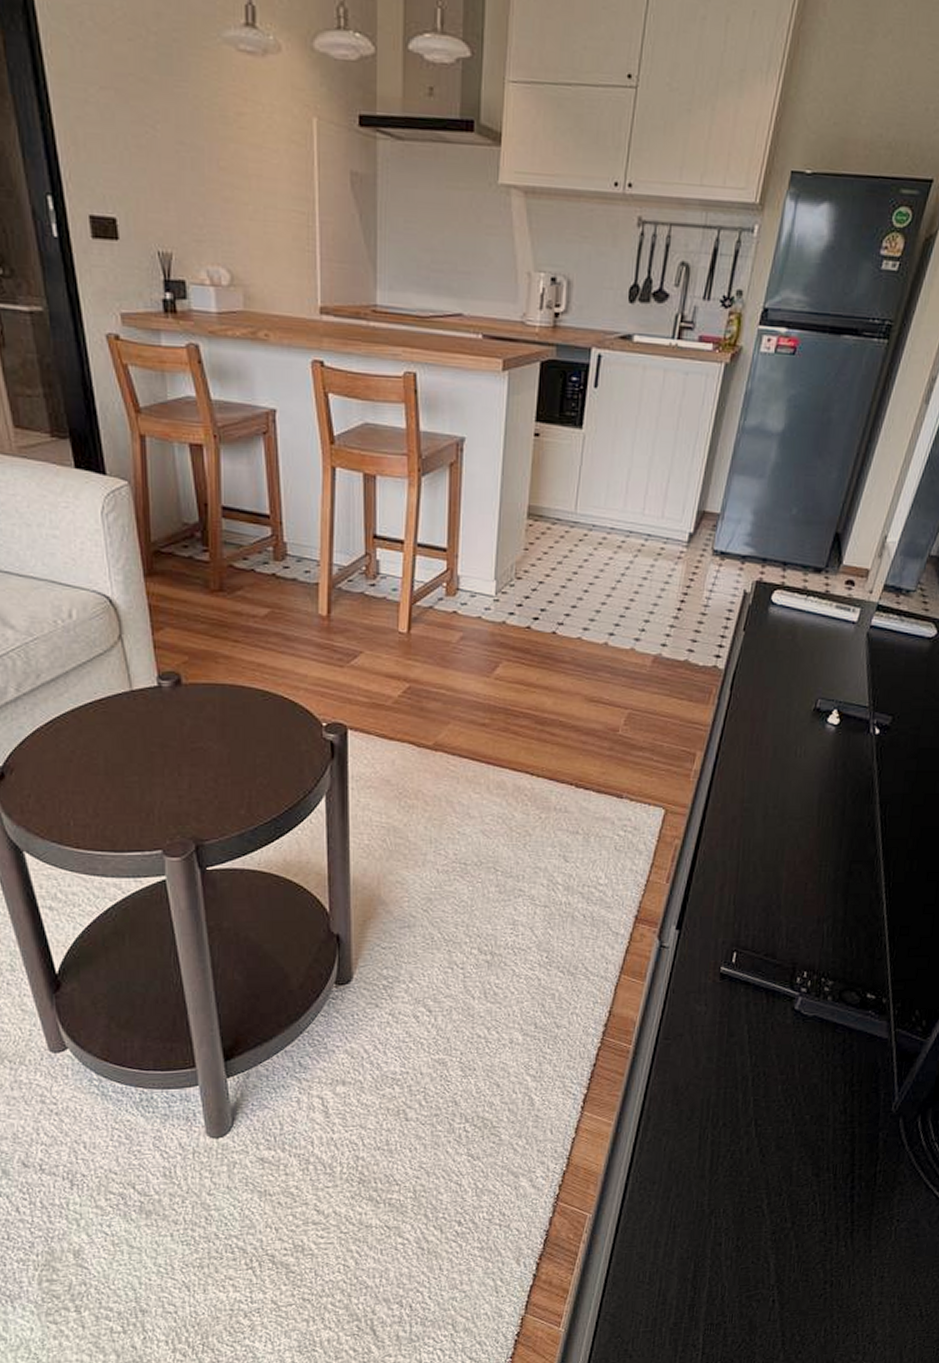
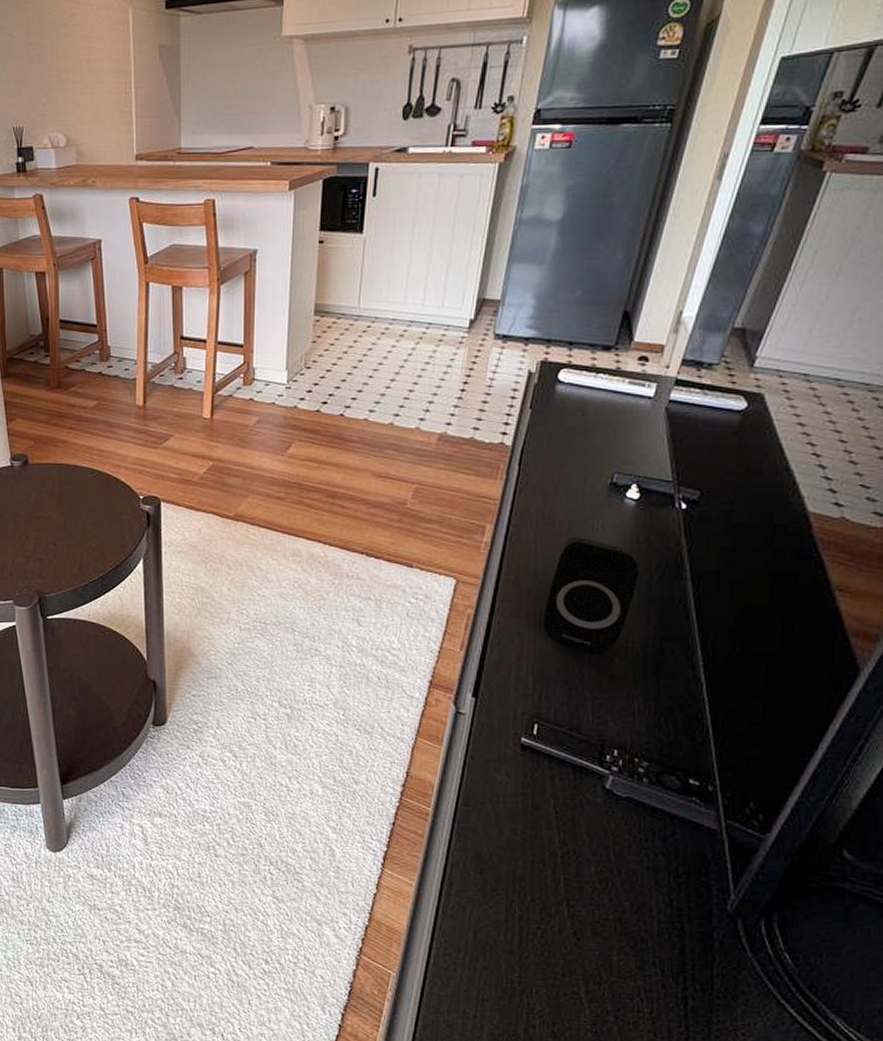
speaker: none [746,763,835,879] -> present [543,537,638,654]

